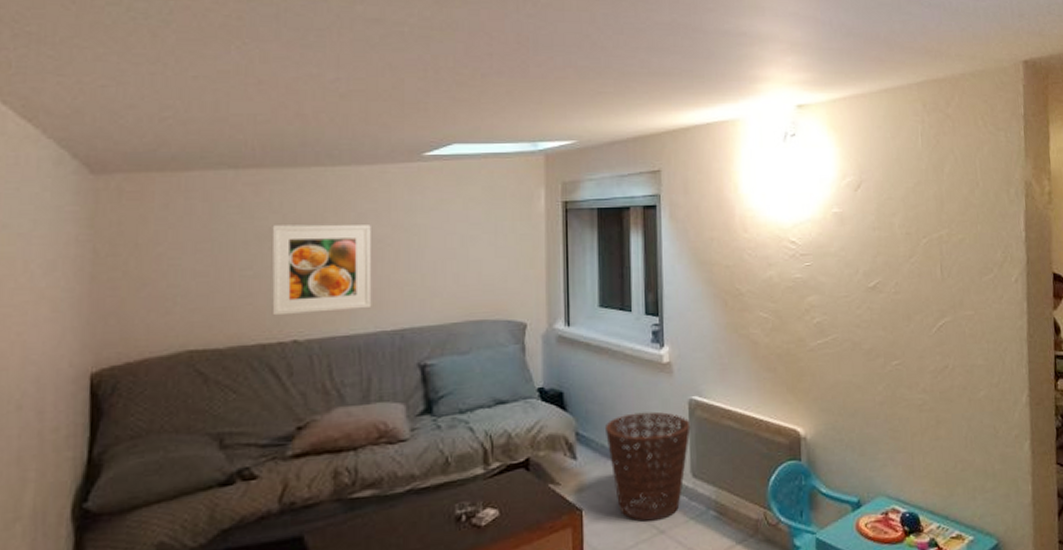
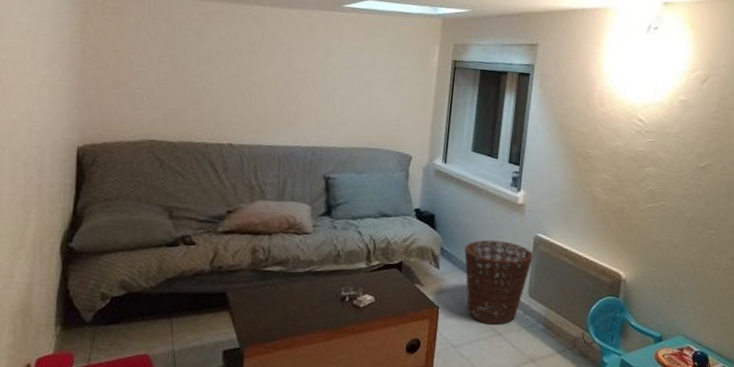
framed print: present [271,224,372,316] -> none [214,49,296,127]

